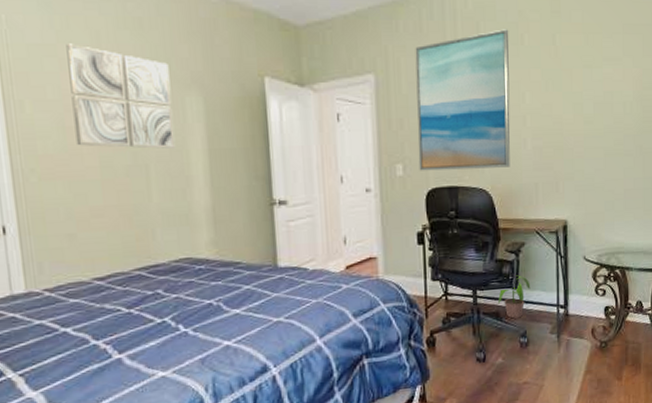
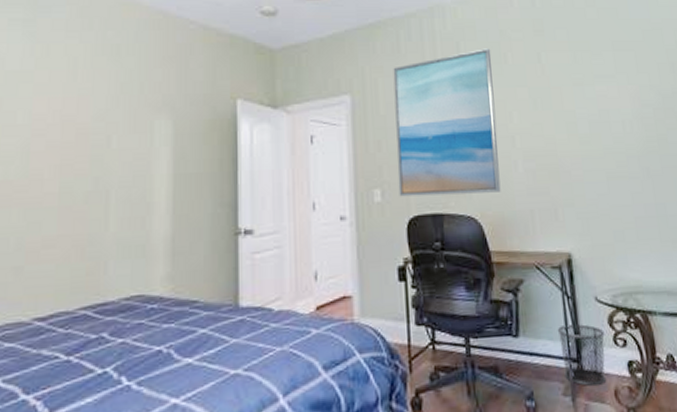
wall art: present [66,43,176,149] -> none [39,70,141,174]
potted plant: present [497,275,531,319] -> none [495,319,534,376]
waste bin: none [550,278,588,326] -> present [557,324,606,386]

